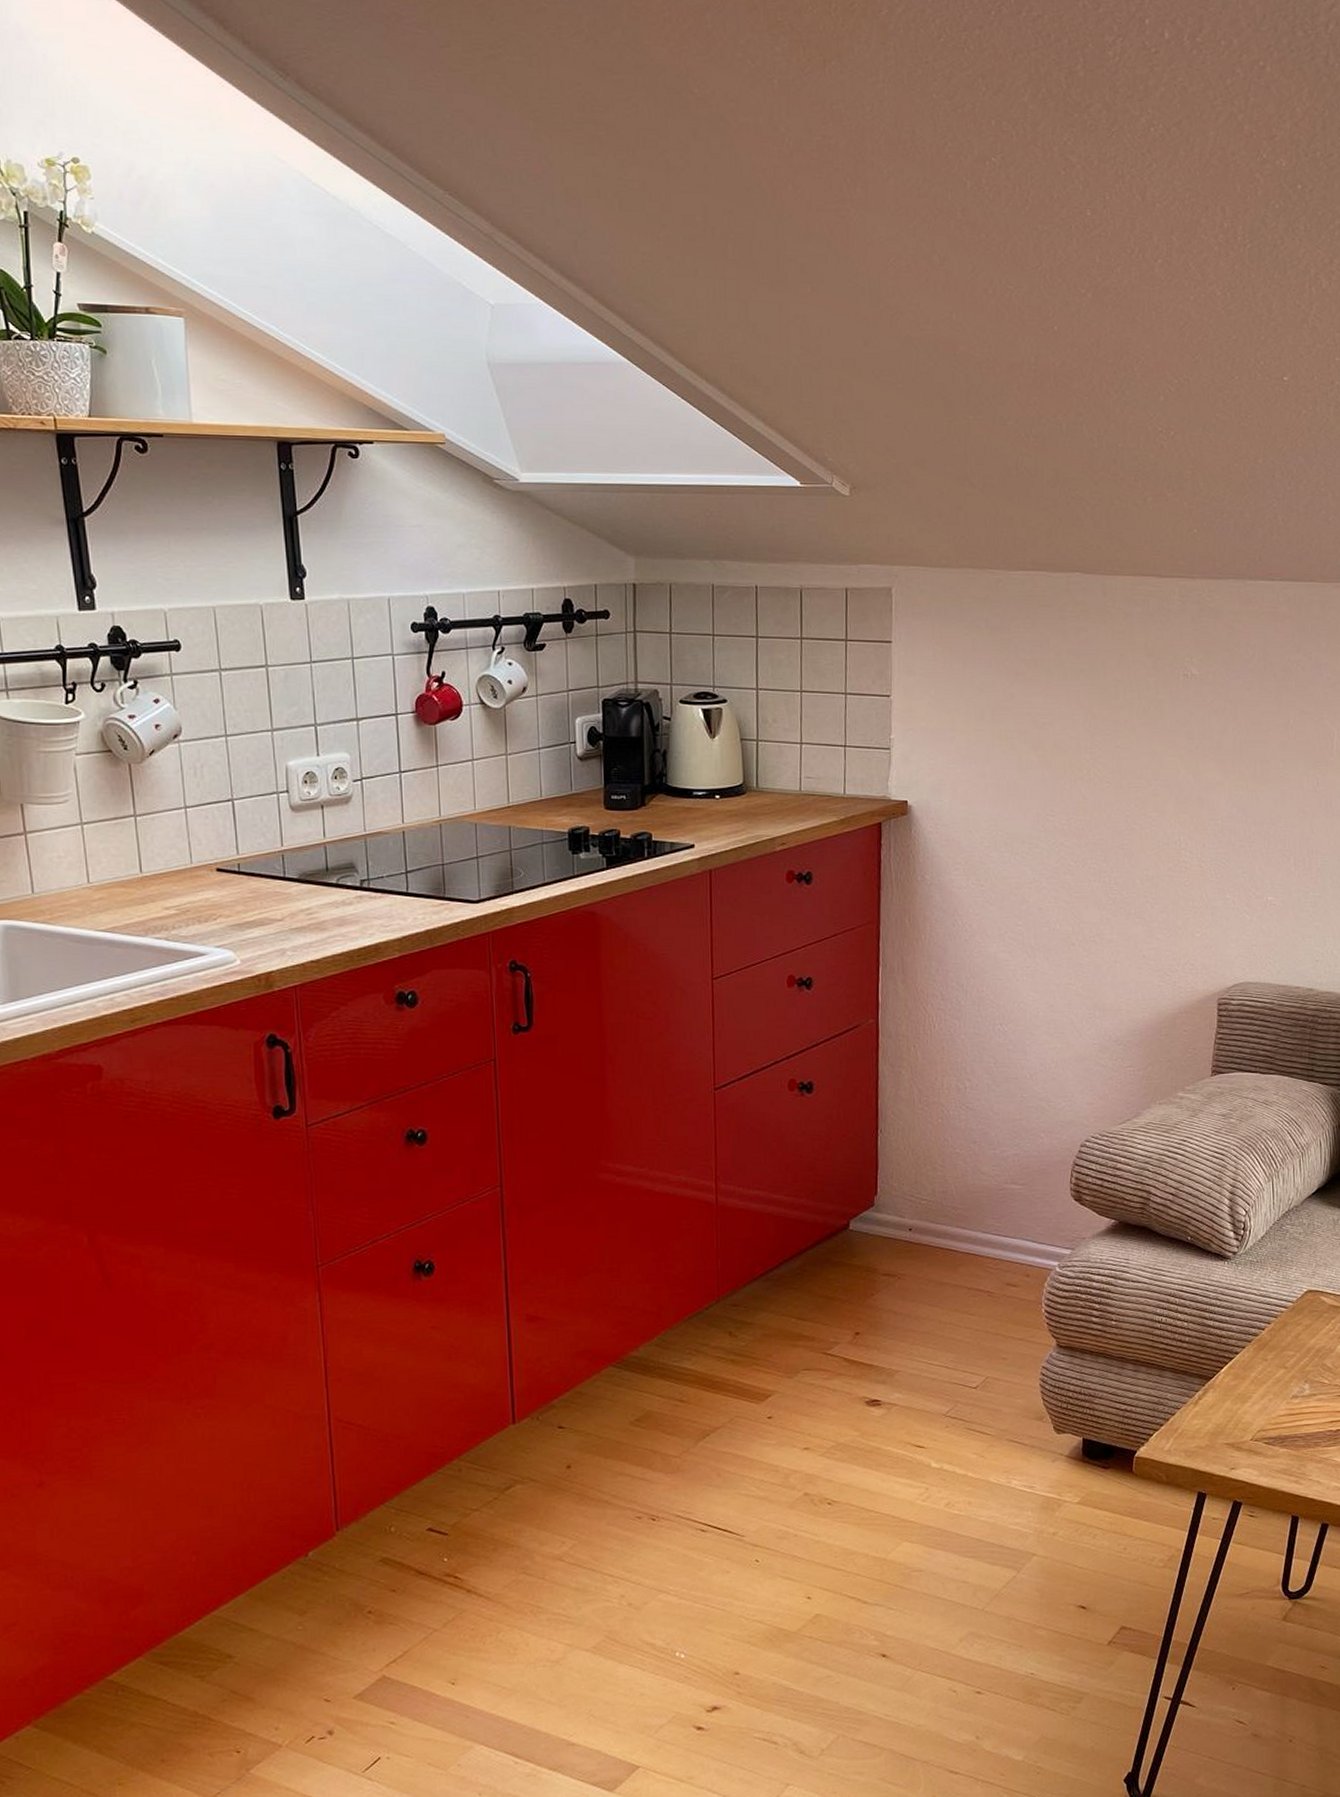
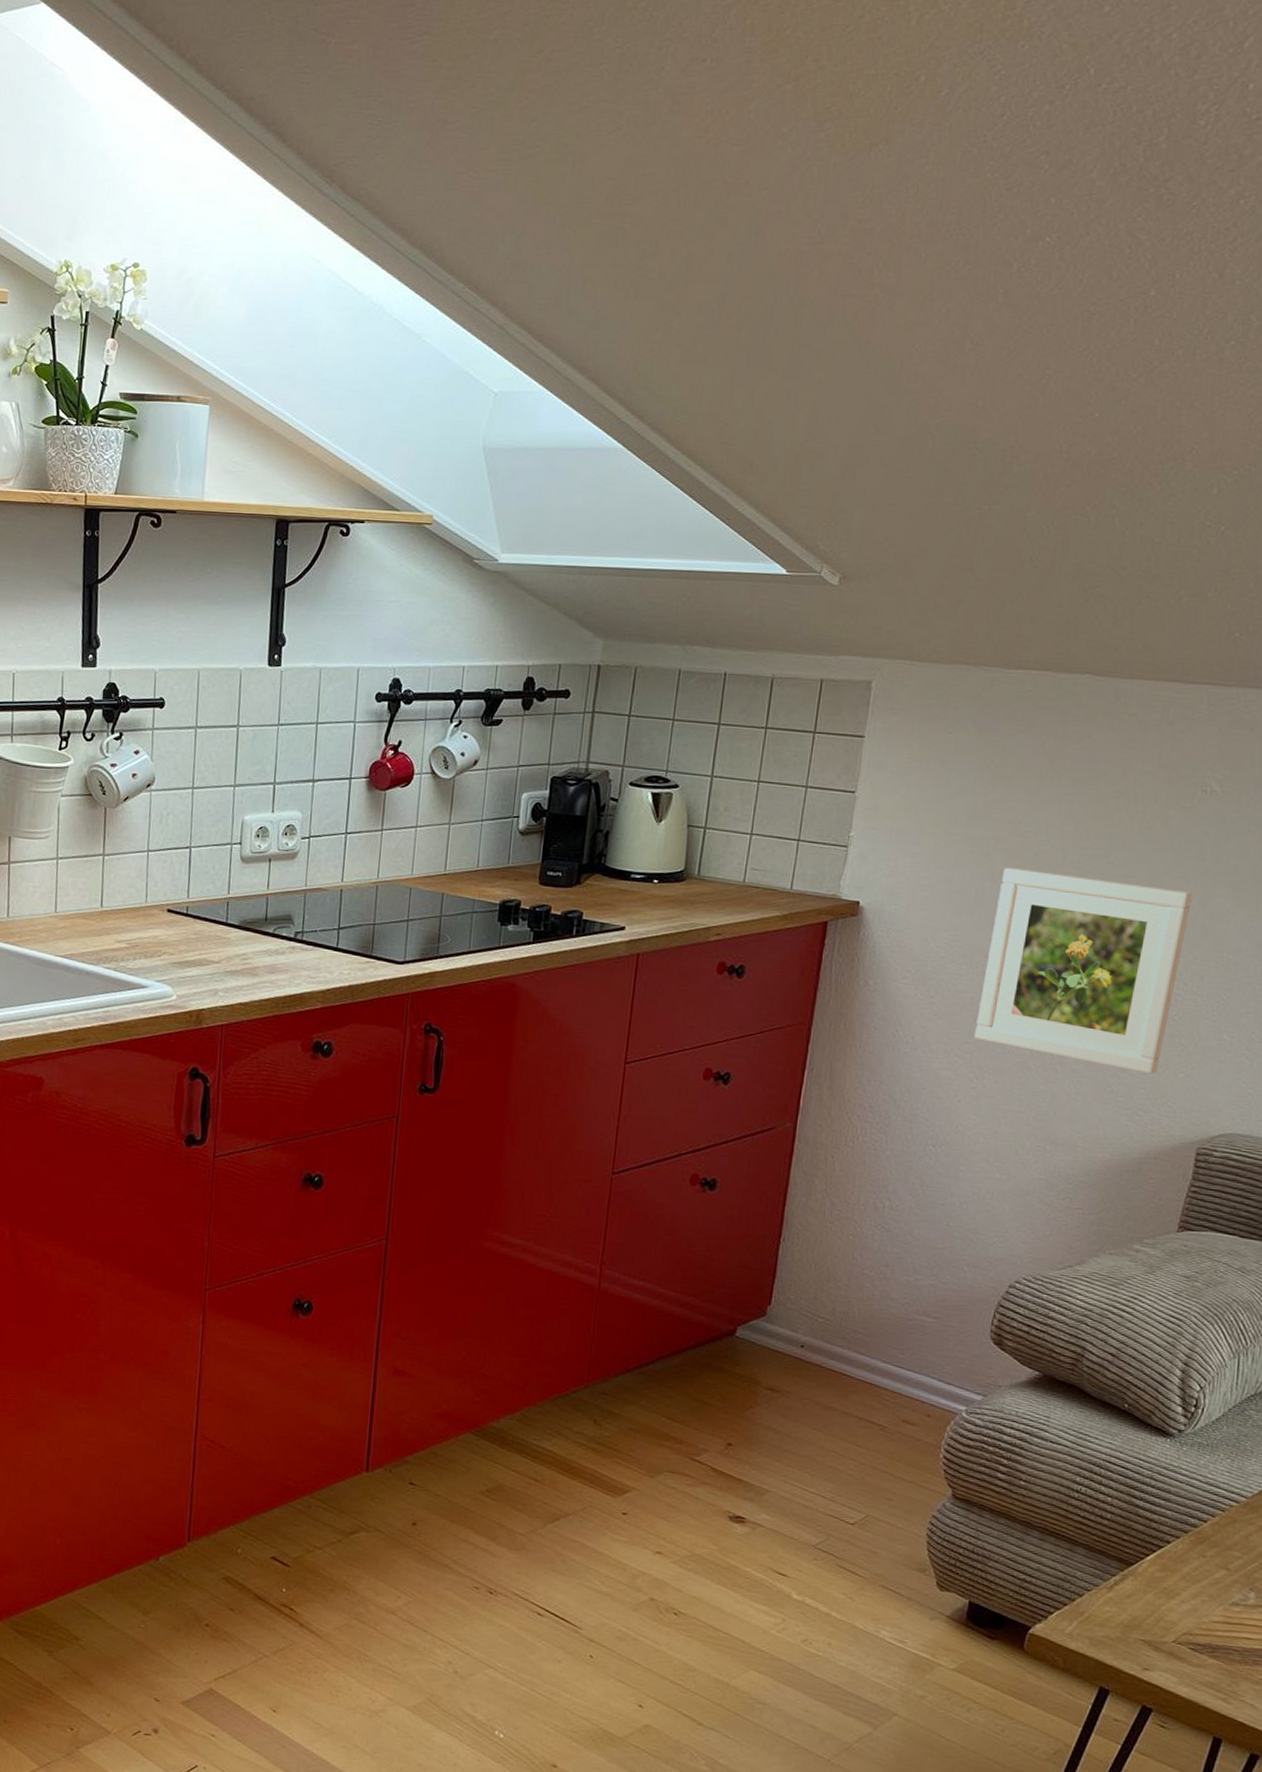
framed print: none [1023,757,1188,937] -> present [974,867,1193,1074]

